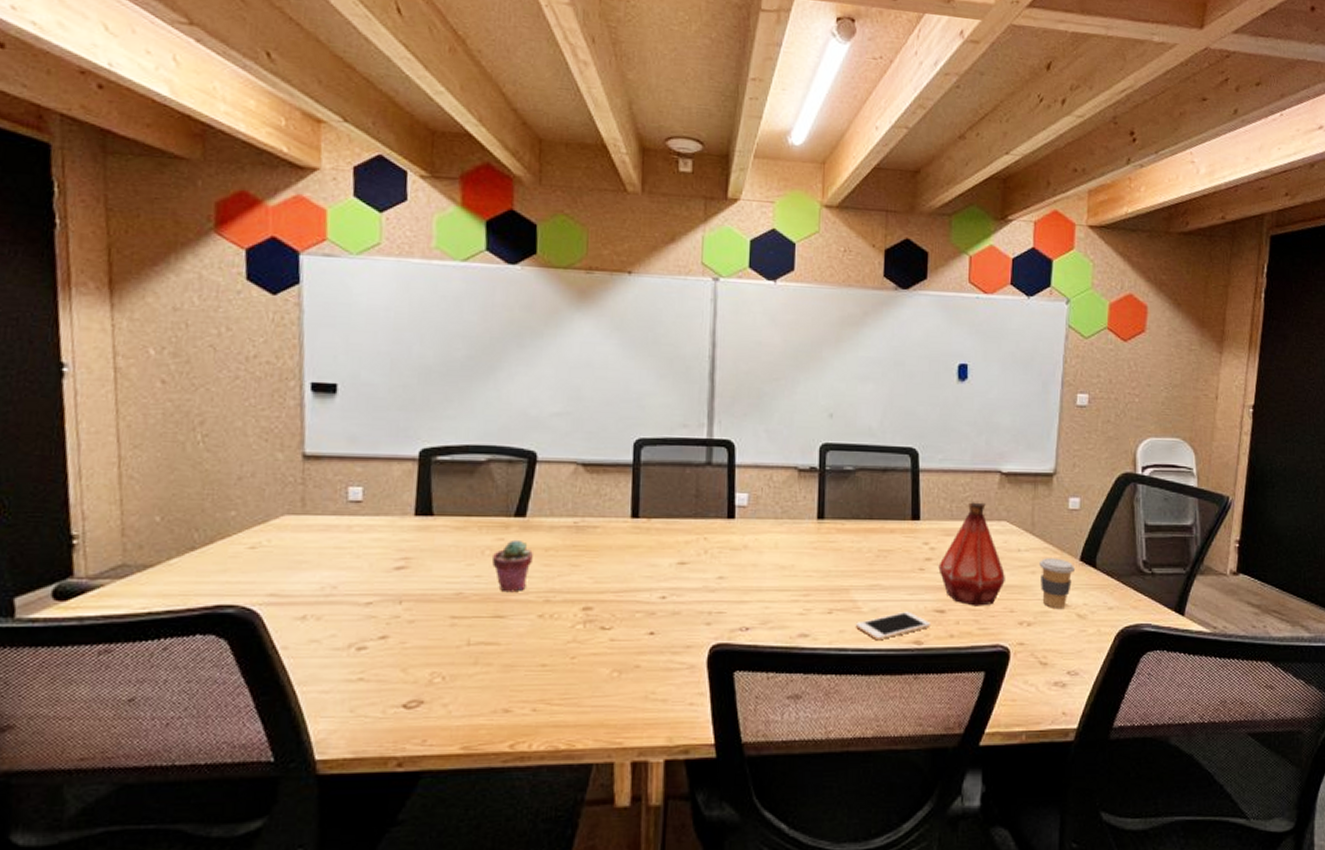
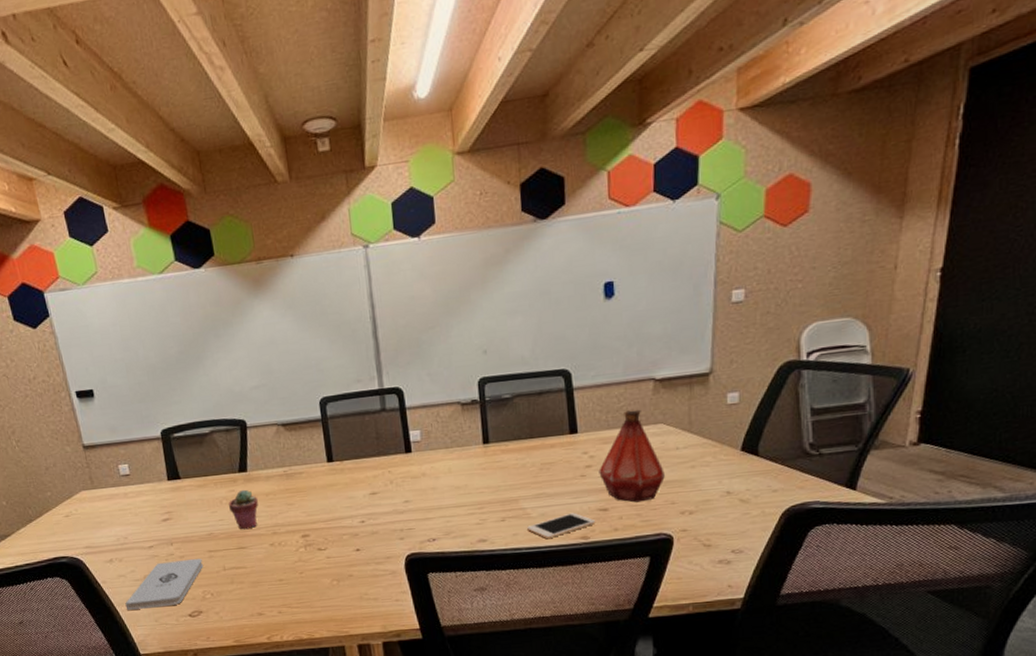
notepad: none [309,625,439,692] -> present [125,558,203,610]
coffee cup: present [1039,558,1076,608] -> none [699,451,737,497]

